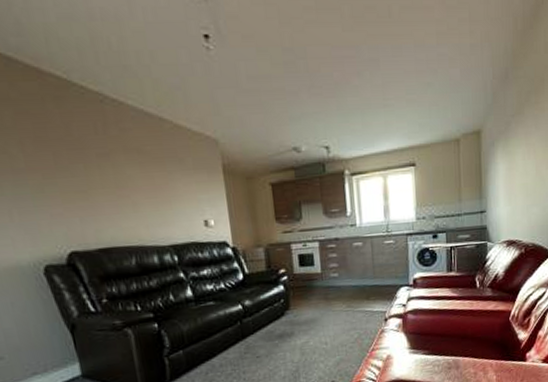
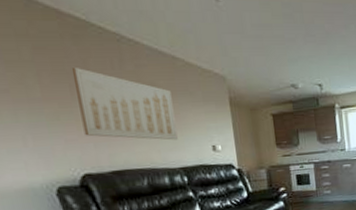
wall art: none [54,132,167,214] -> present [71,66,178,140]

